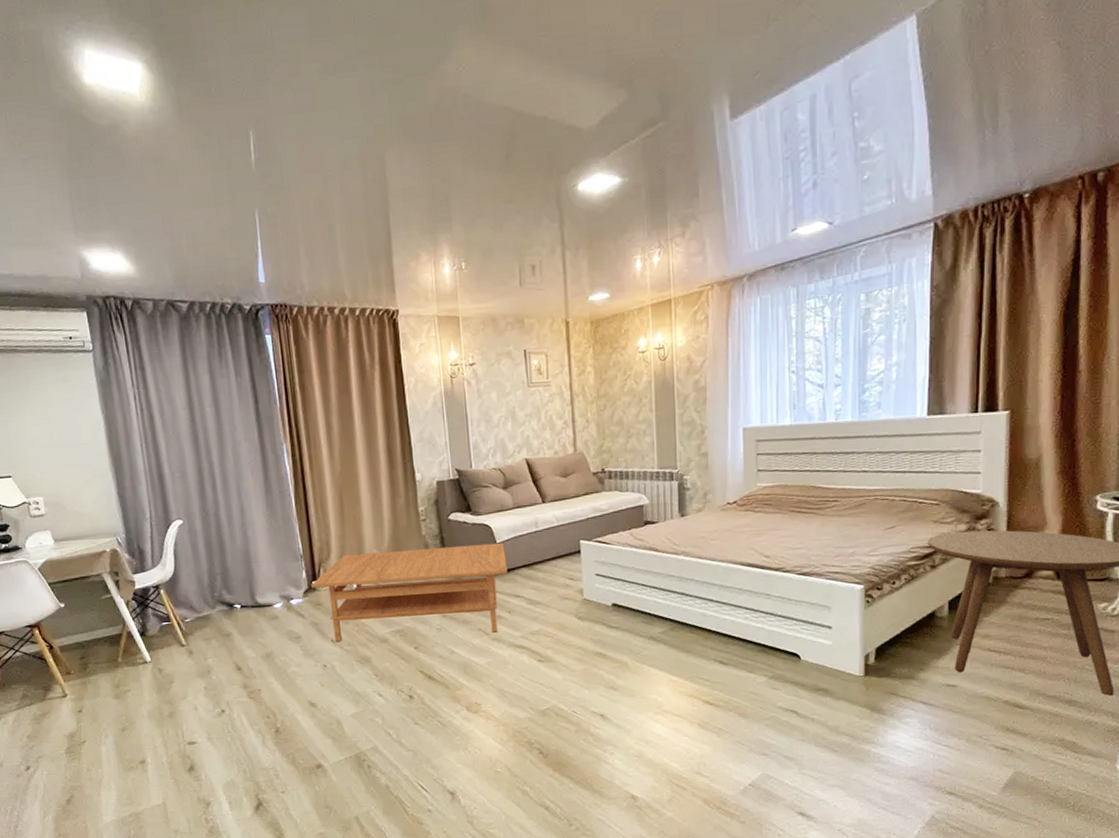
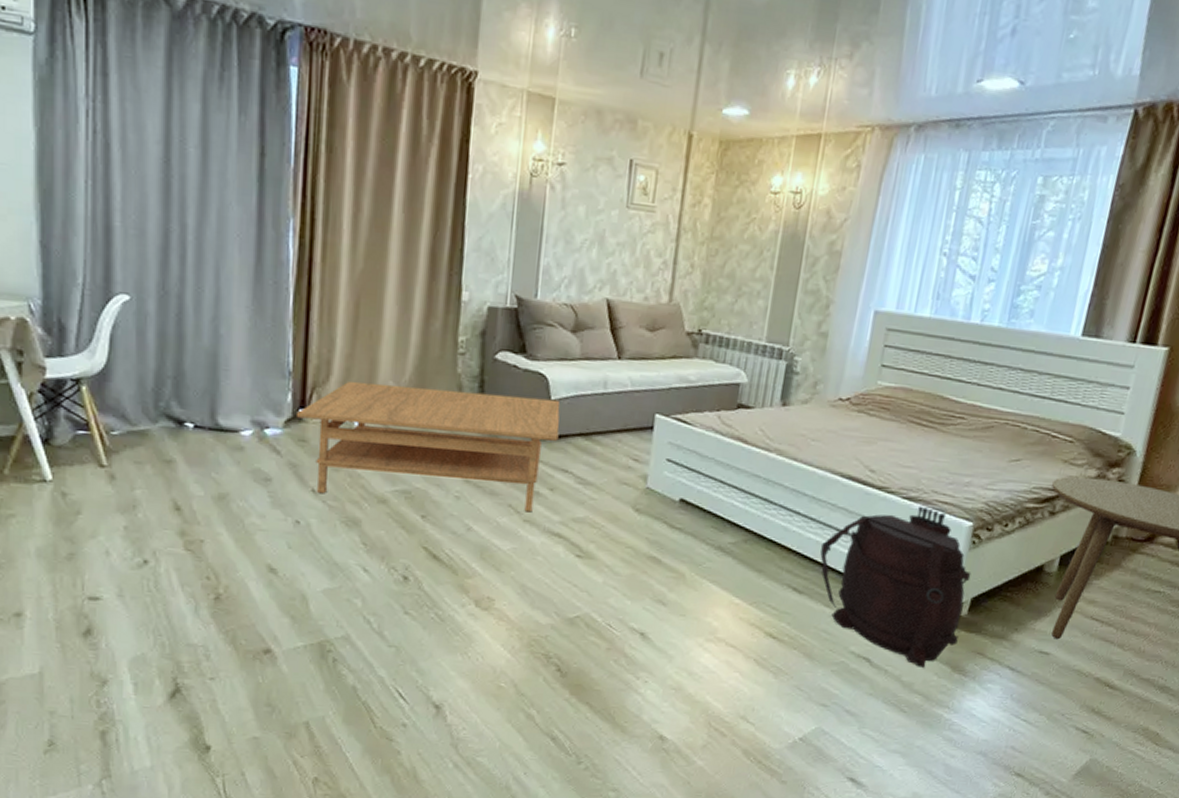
backpack: none [736,578,871,712] -> present [820,506,972,668]

